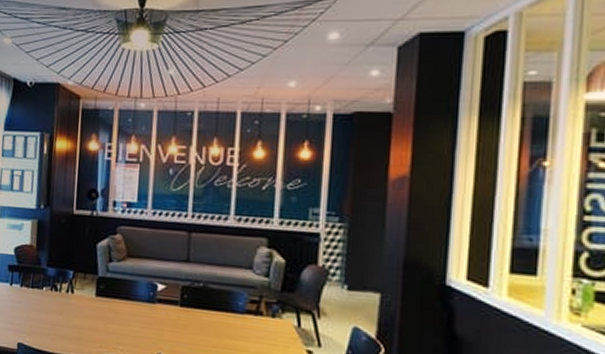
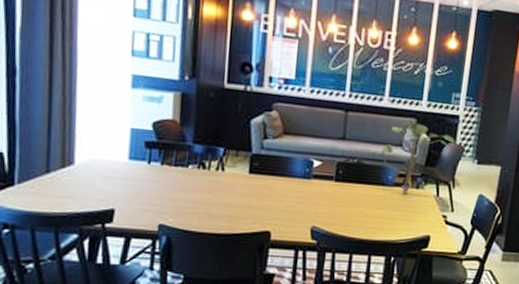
potted plant: none [217,242,317,323] -> present [370,123,456,194]

